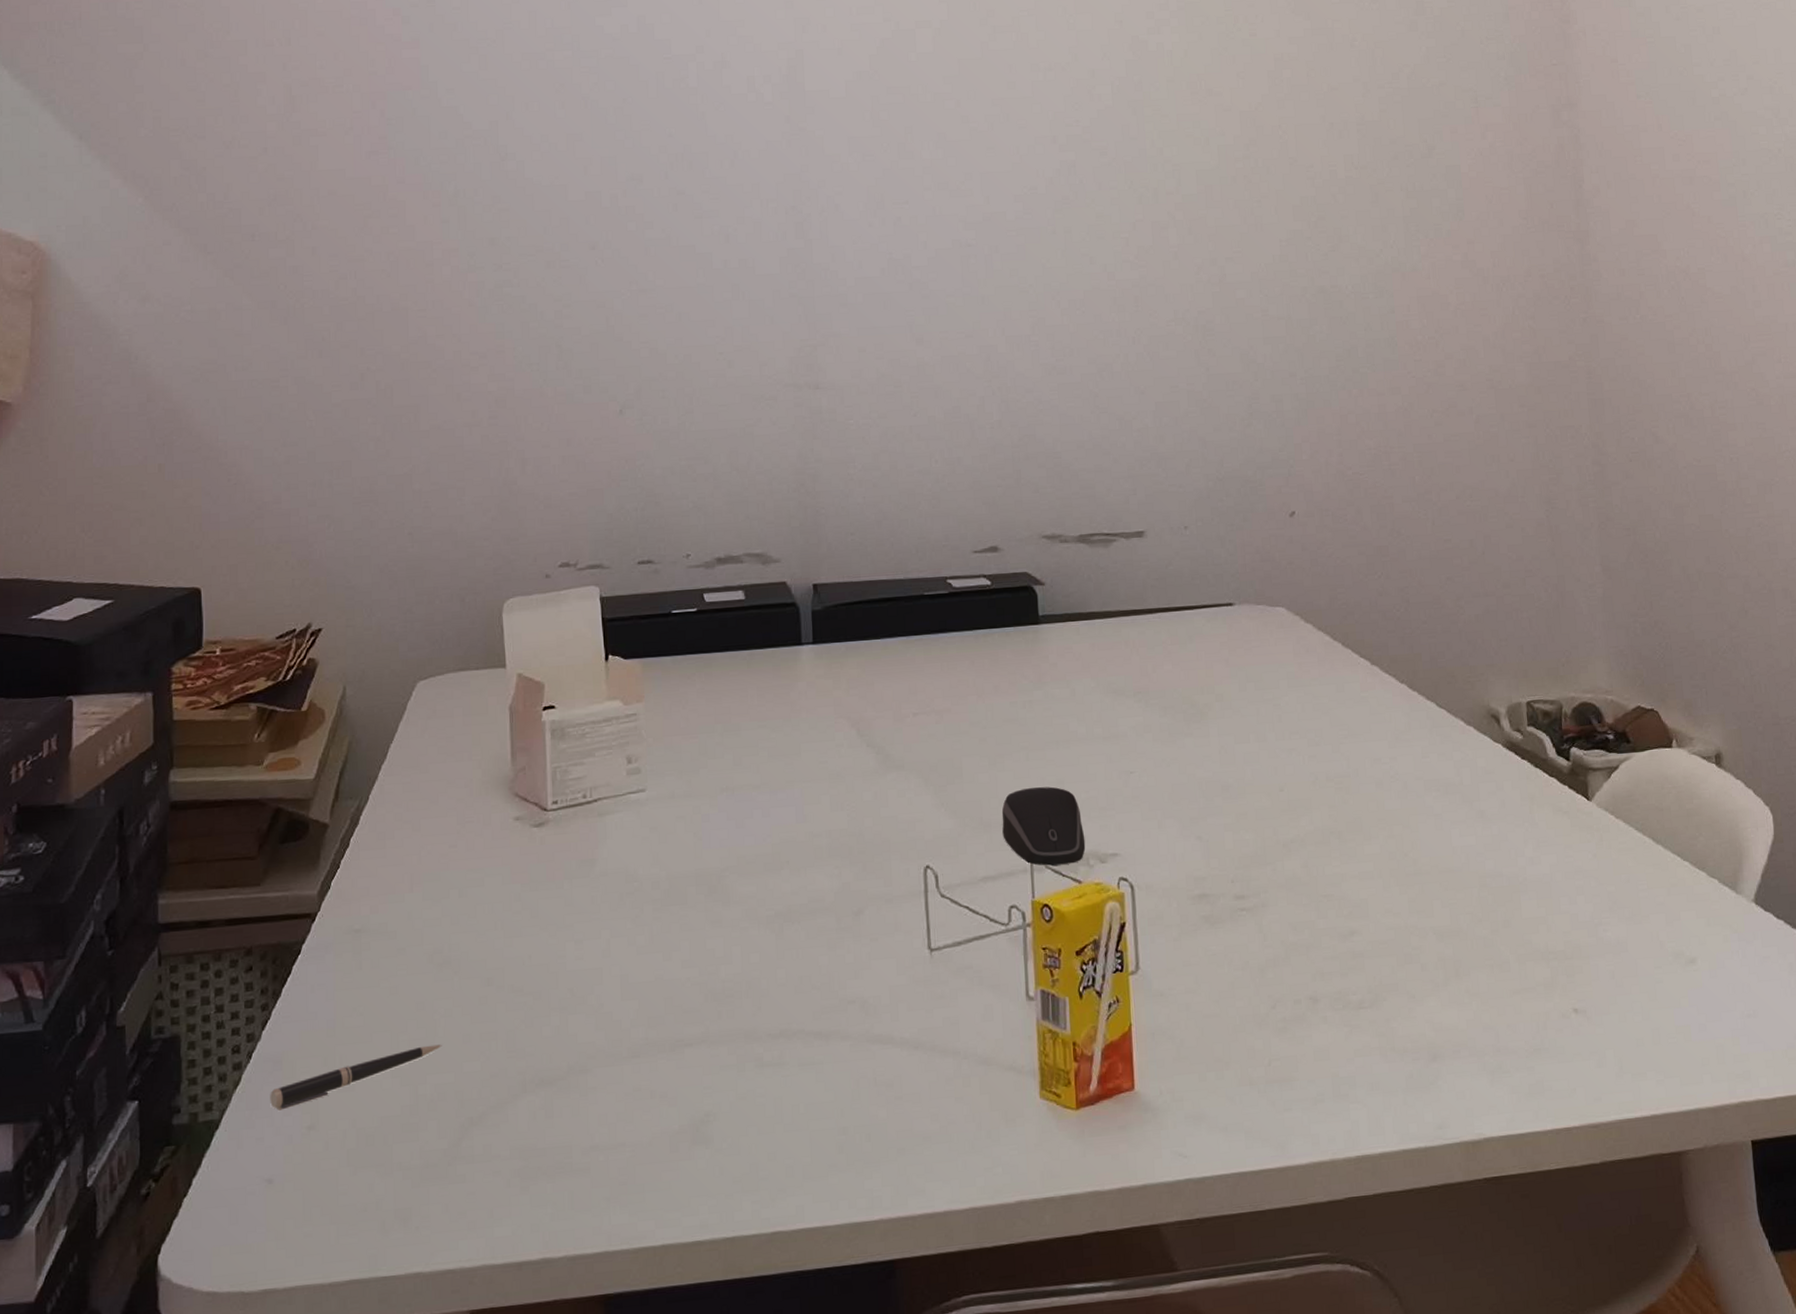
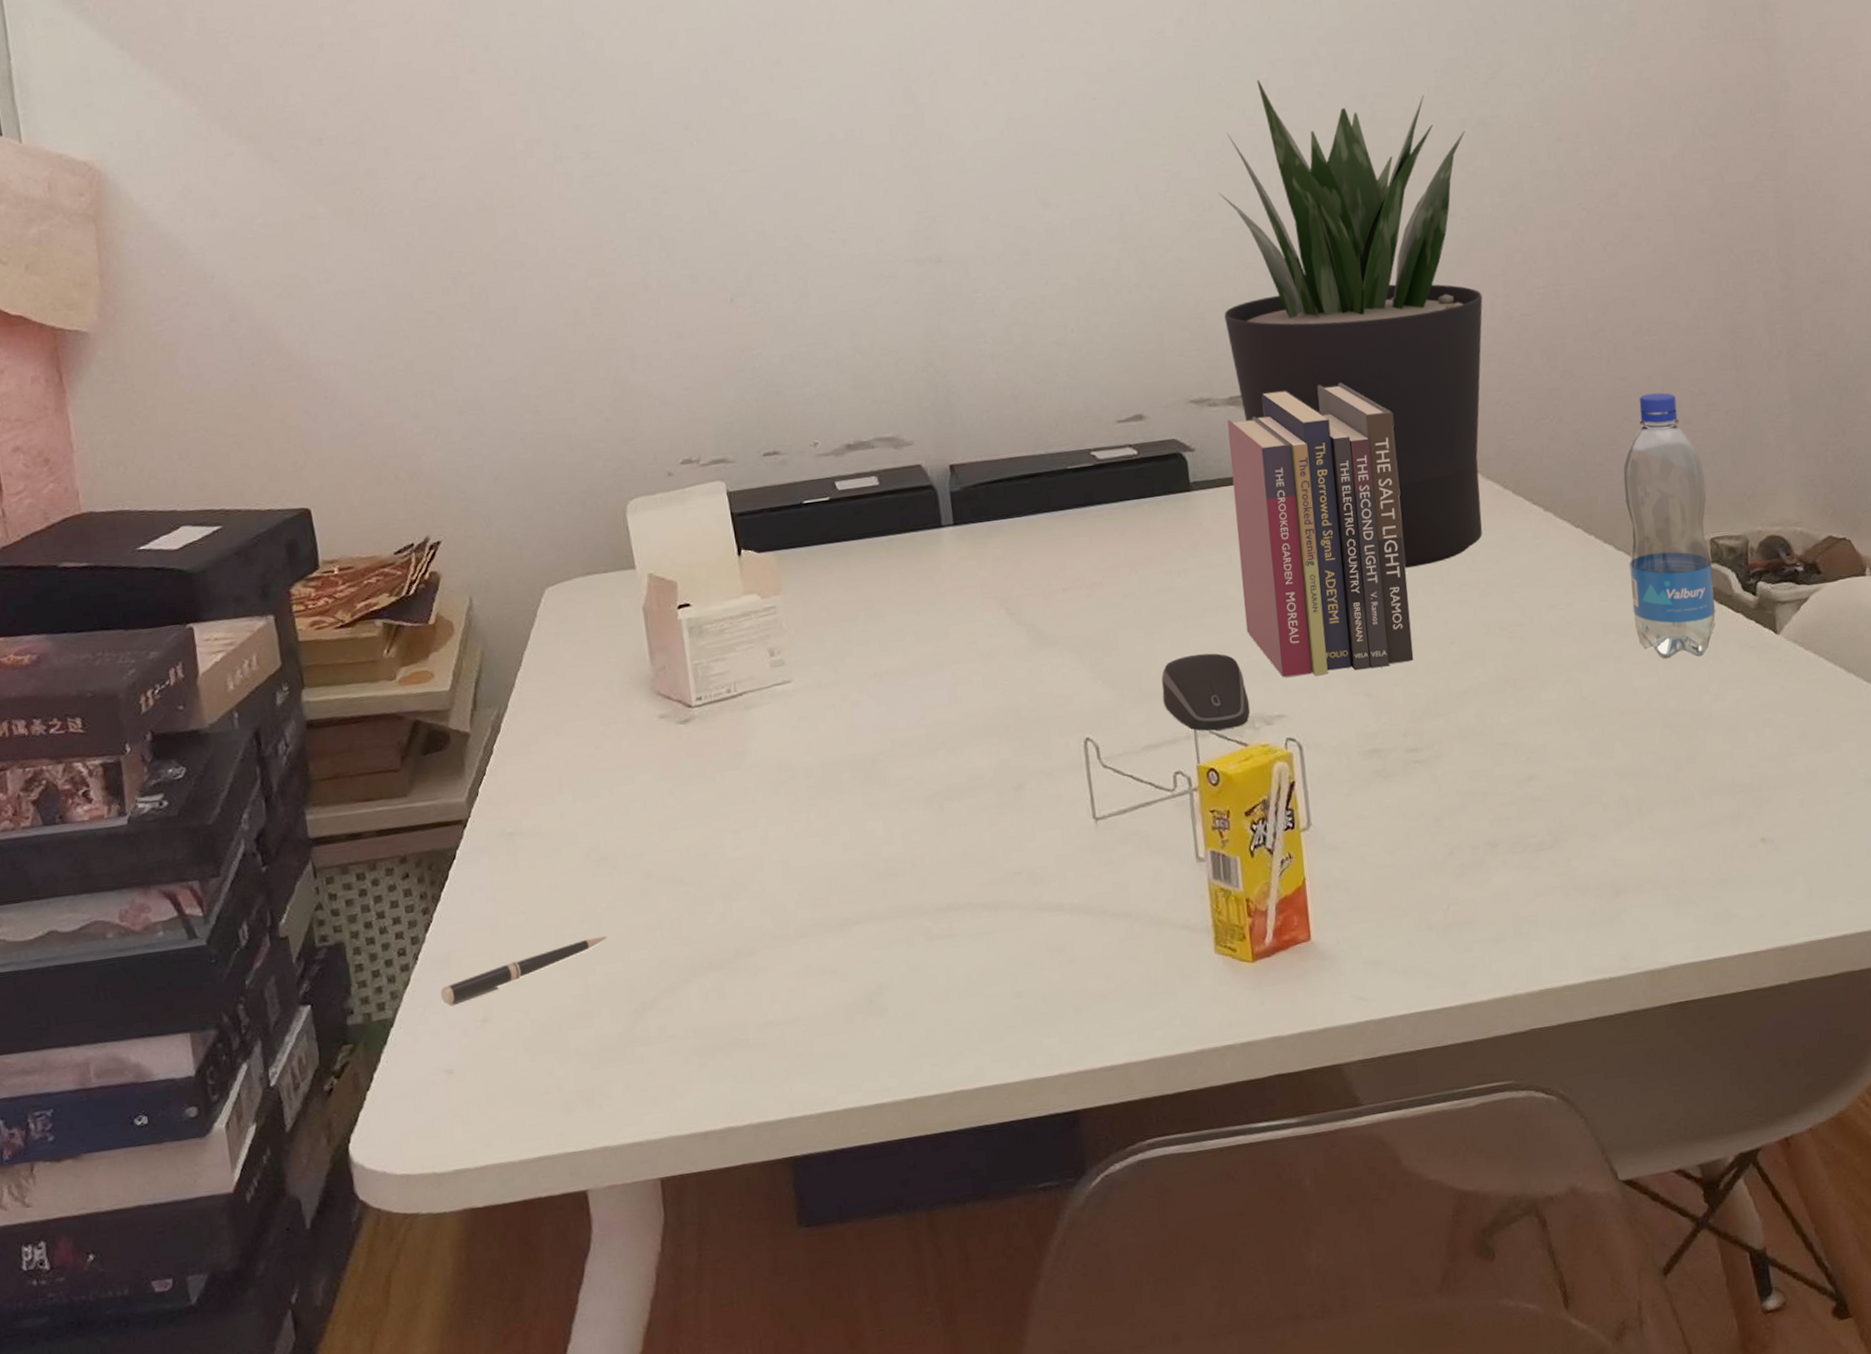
books: none [1077,527,1244,815] -> present [1227,382,1414,677]
planter: none [1078,238,1318,713] -> present [1218,79,1483,568]
bottle: none [1445,556,1532,819] -> present [1623,392,1716,659]

